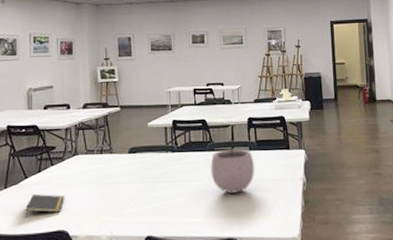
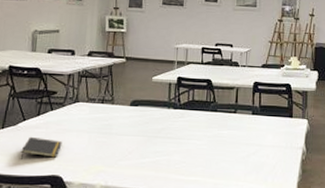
plant pot: present [210,137,255,194] -> none [211,100,256,156]

